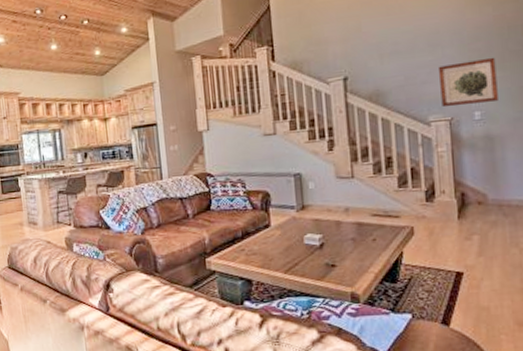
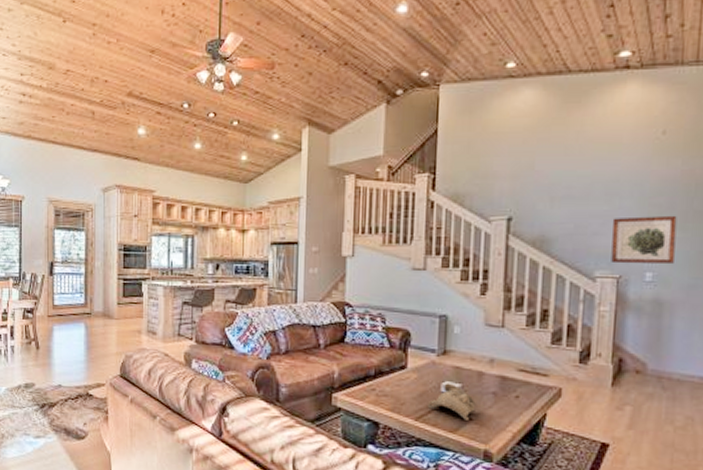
decorative bowl: none [293,235,338,267] -> present [427,383,476,421]

